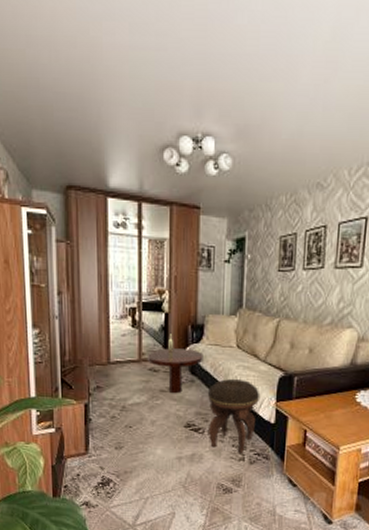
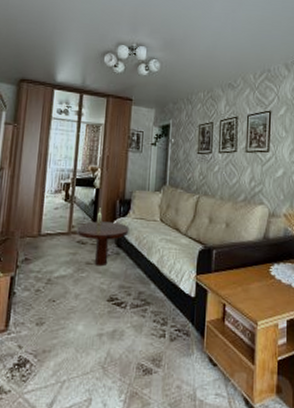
footstool: present [208,378,261,454] -> none [131,251,182,330]

